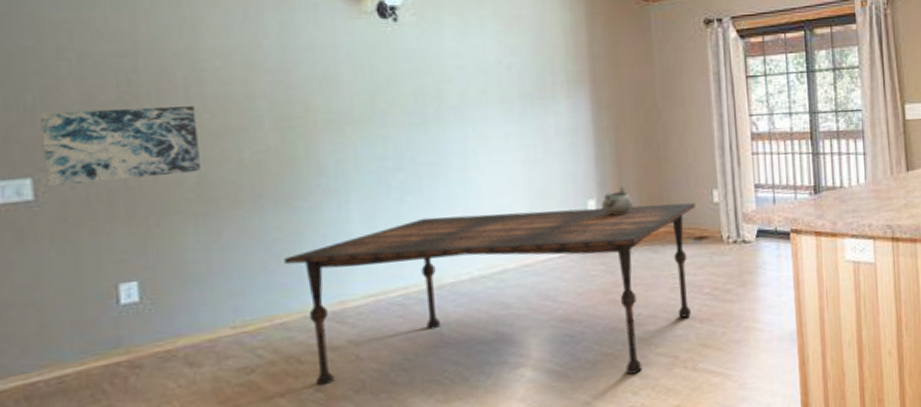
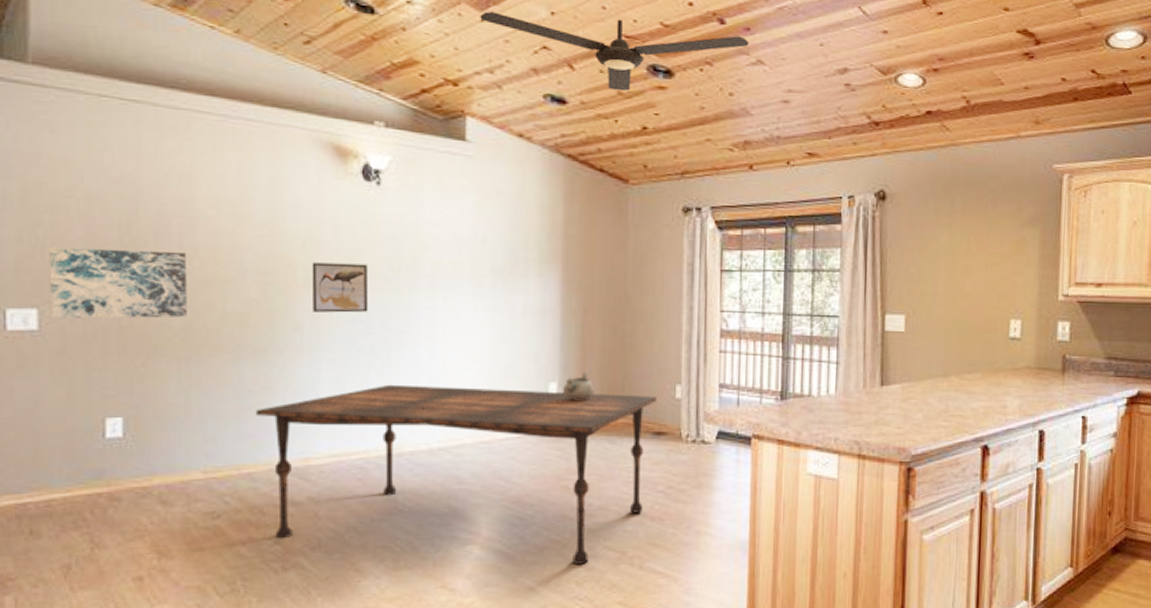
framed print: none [331,101,396,154] -> present [311,262,369,313]

